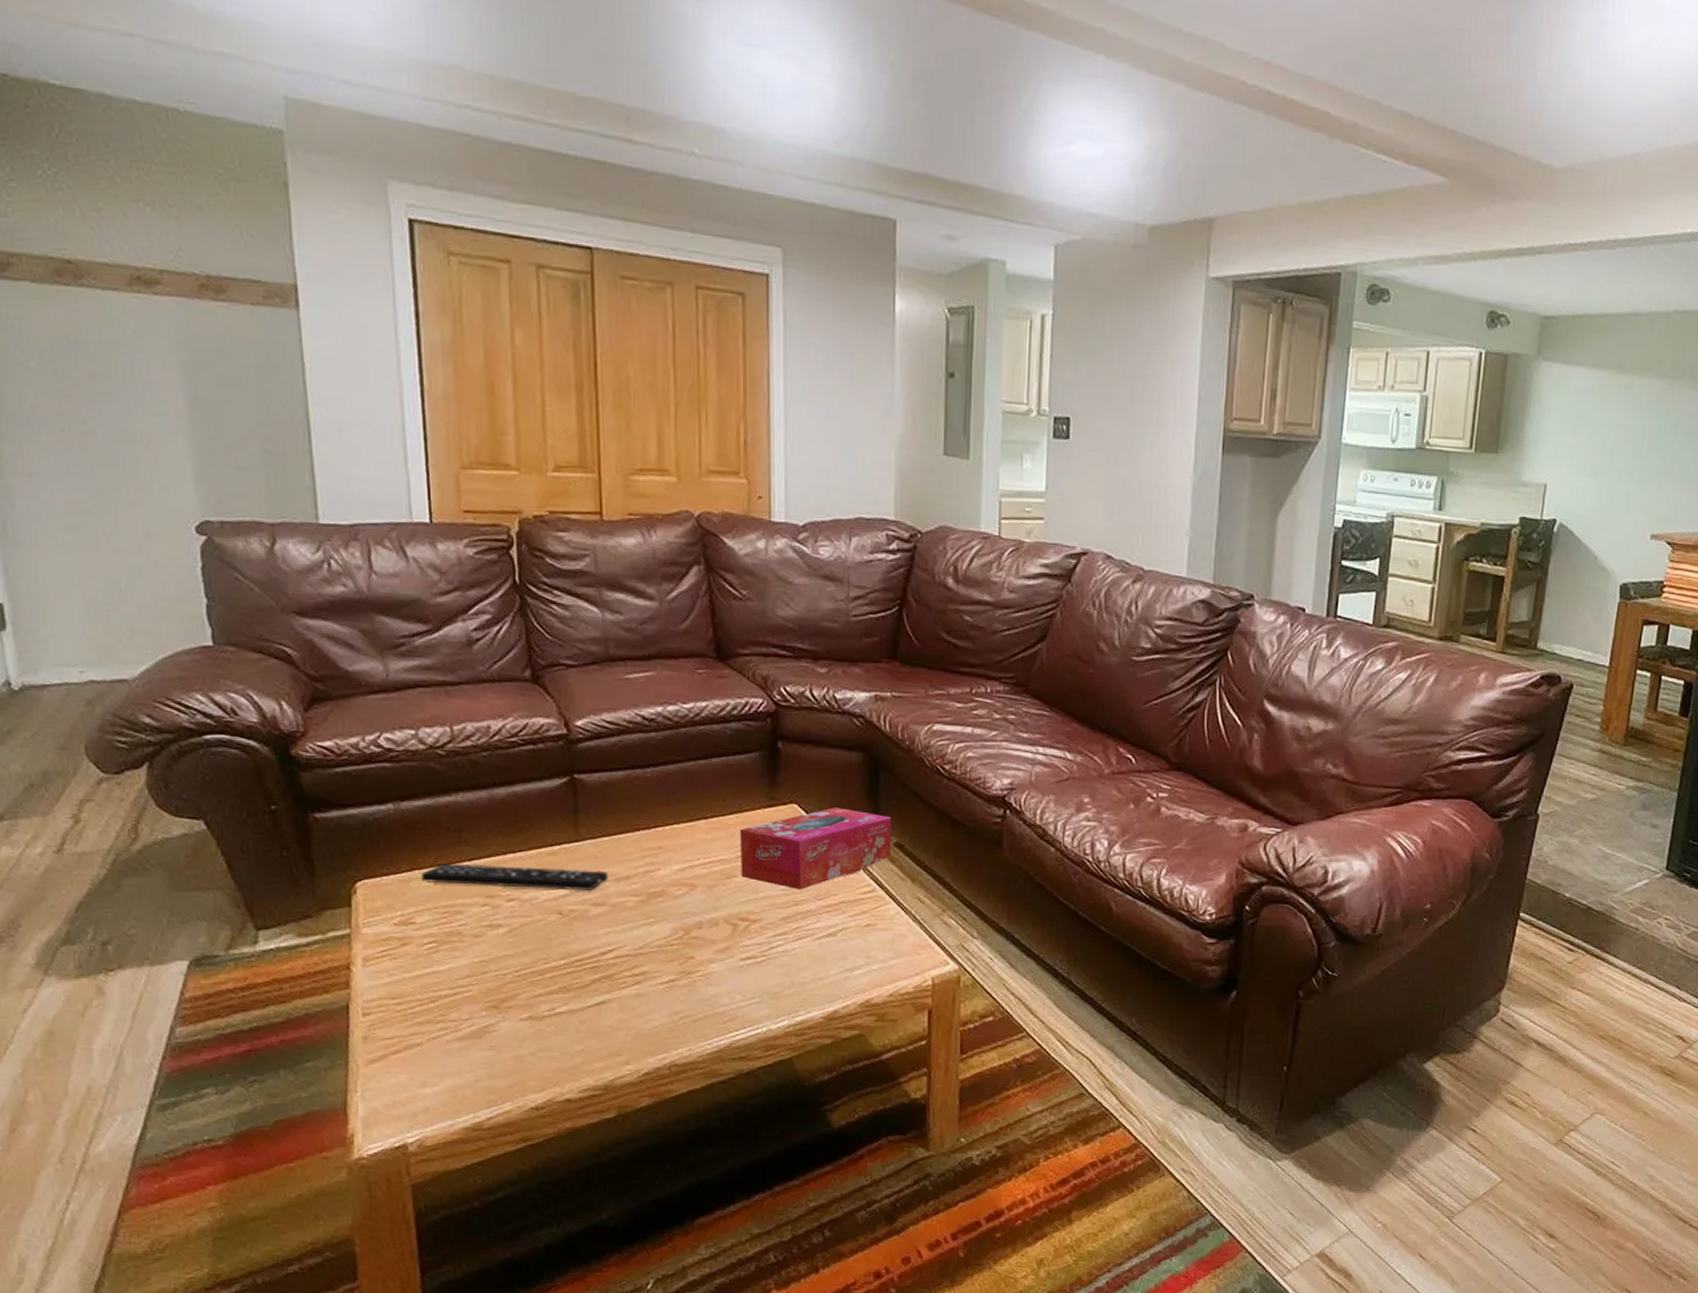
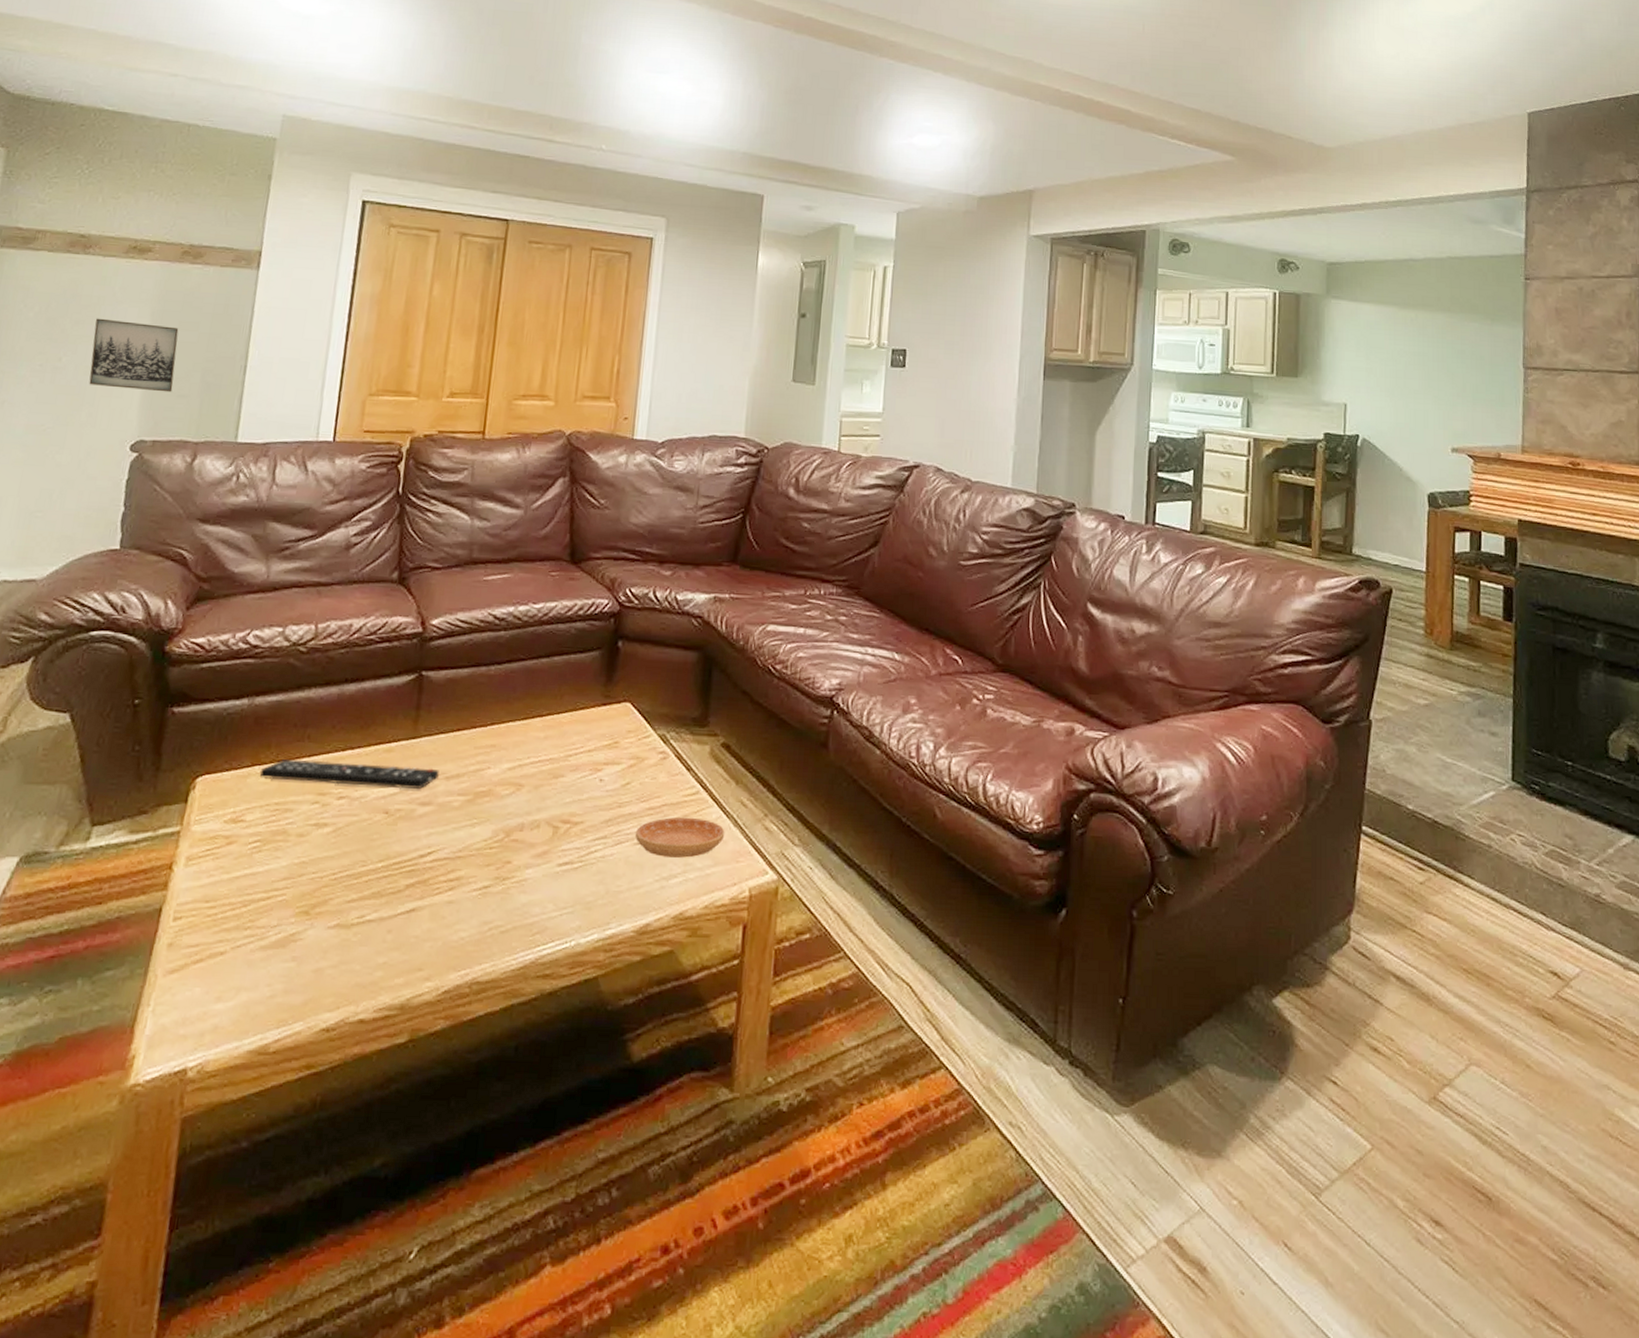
wall art: none [115,370,229,464] -> present [89,318,179,393]
tissue box: present [739,807,892,890] -> none [568,706,721,792]
saucer: none [814,913,904,951] -> present [635,817,725,858]

